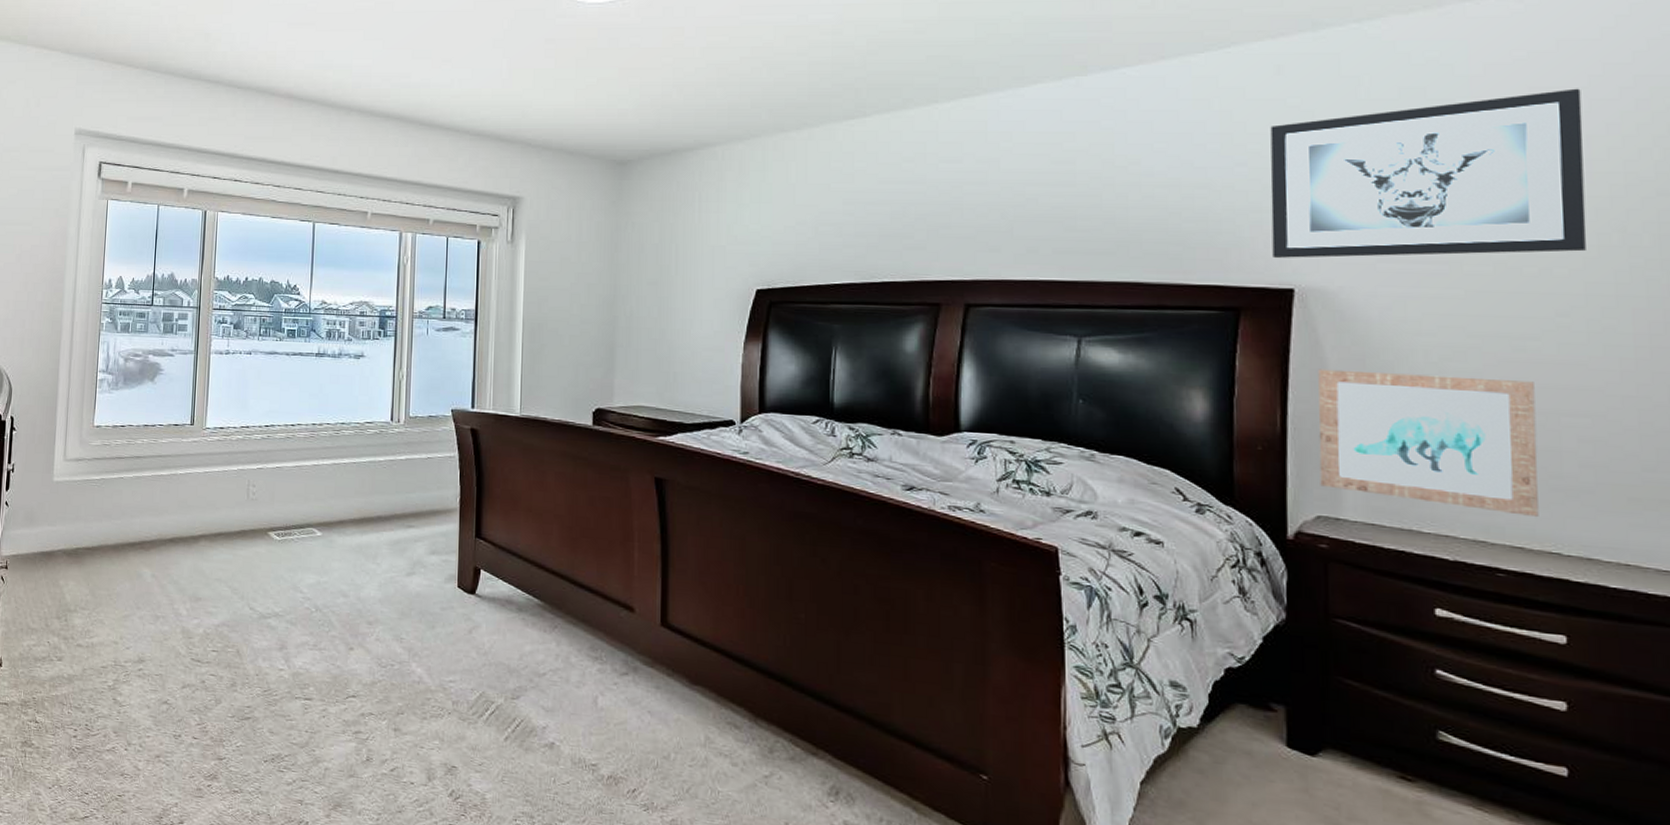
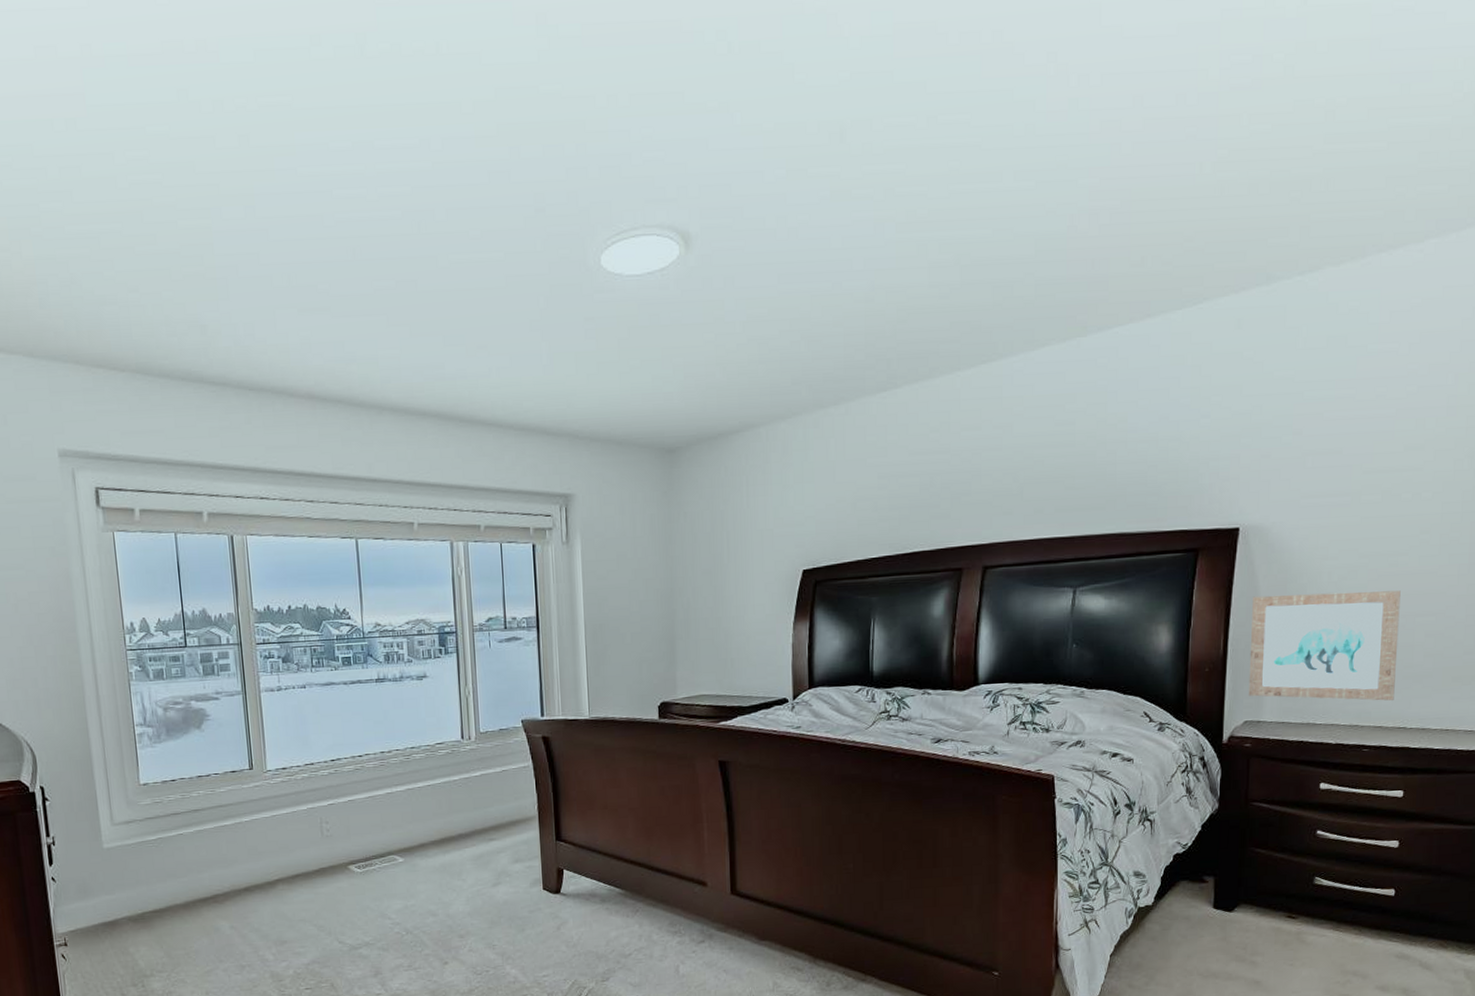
wall art: present [1270,88,1587,258] -> none [1225,331,1456,501]

